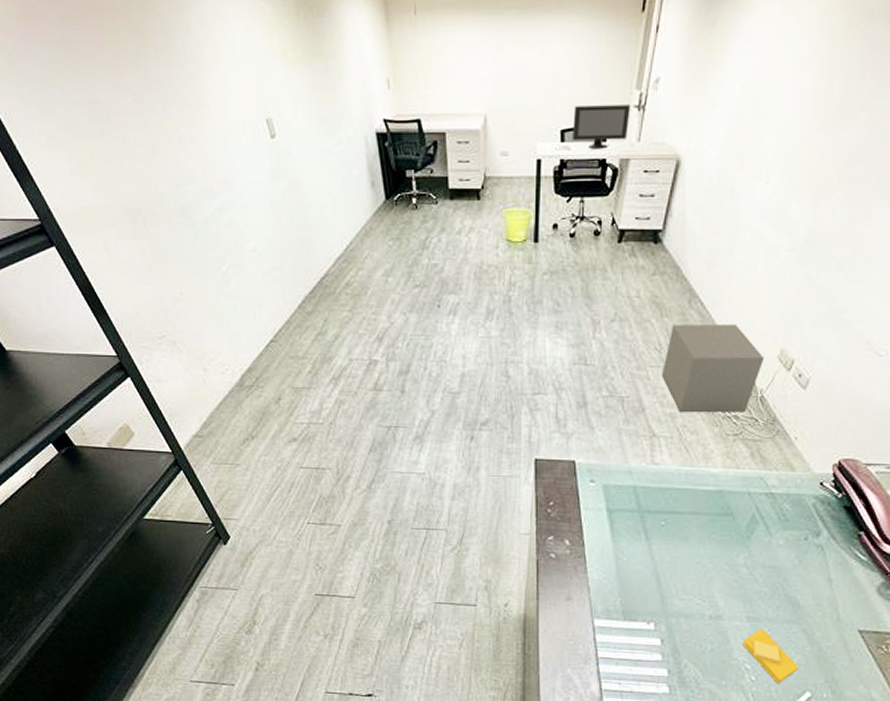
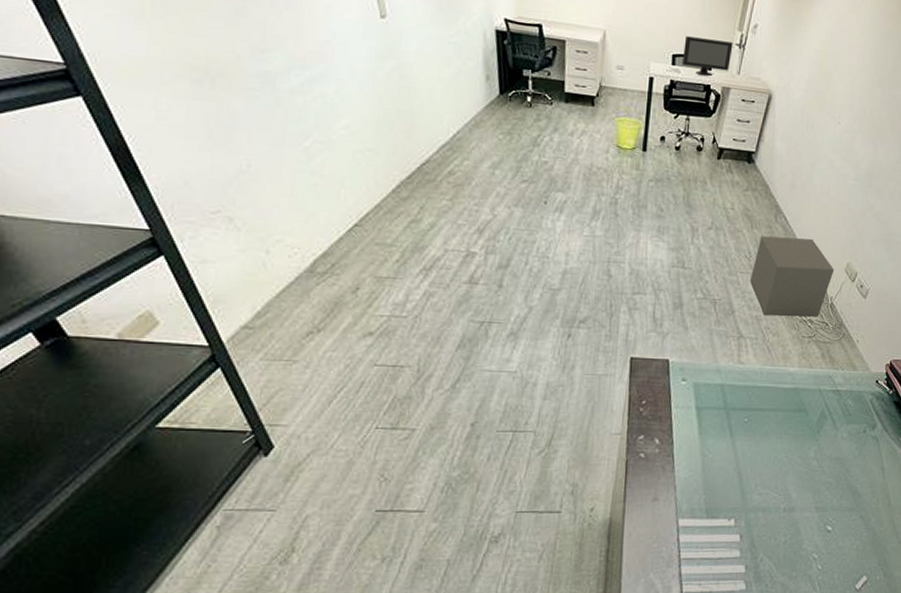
sticky notes: present [741,628,799,684] -> none [810,518,858,571]

